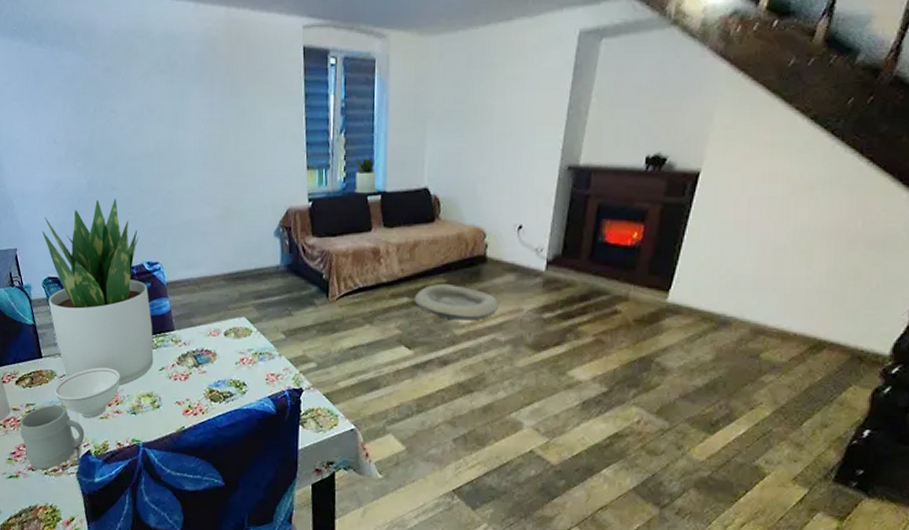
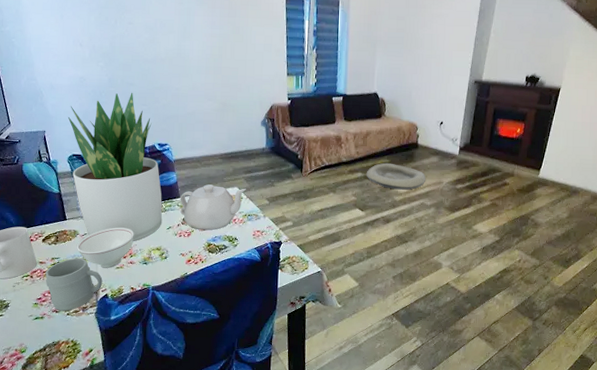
teapot: none [174,314,257,373] -> present [180,184,247,231]
planter: present [354,157,378,194] -> none [323,68,340,96]

